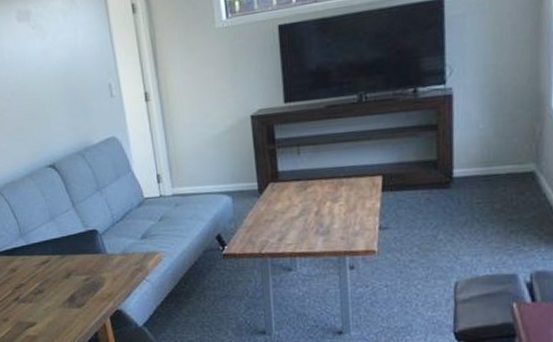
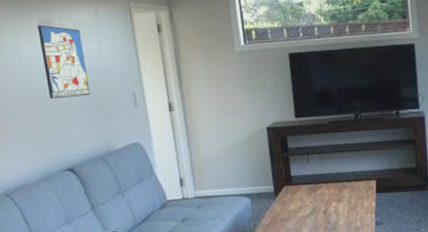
wall art: none [17,16,68,94] -> present [38,25,90,99]

